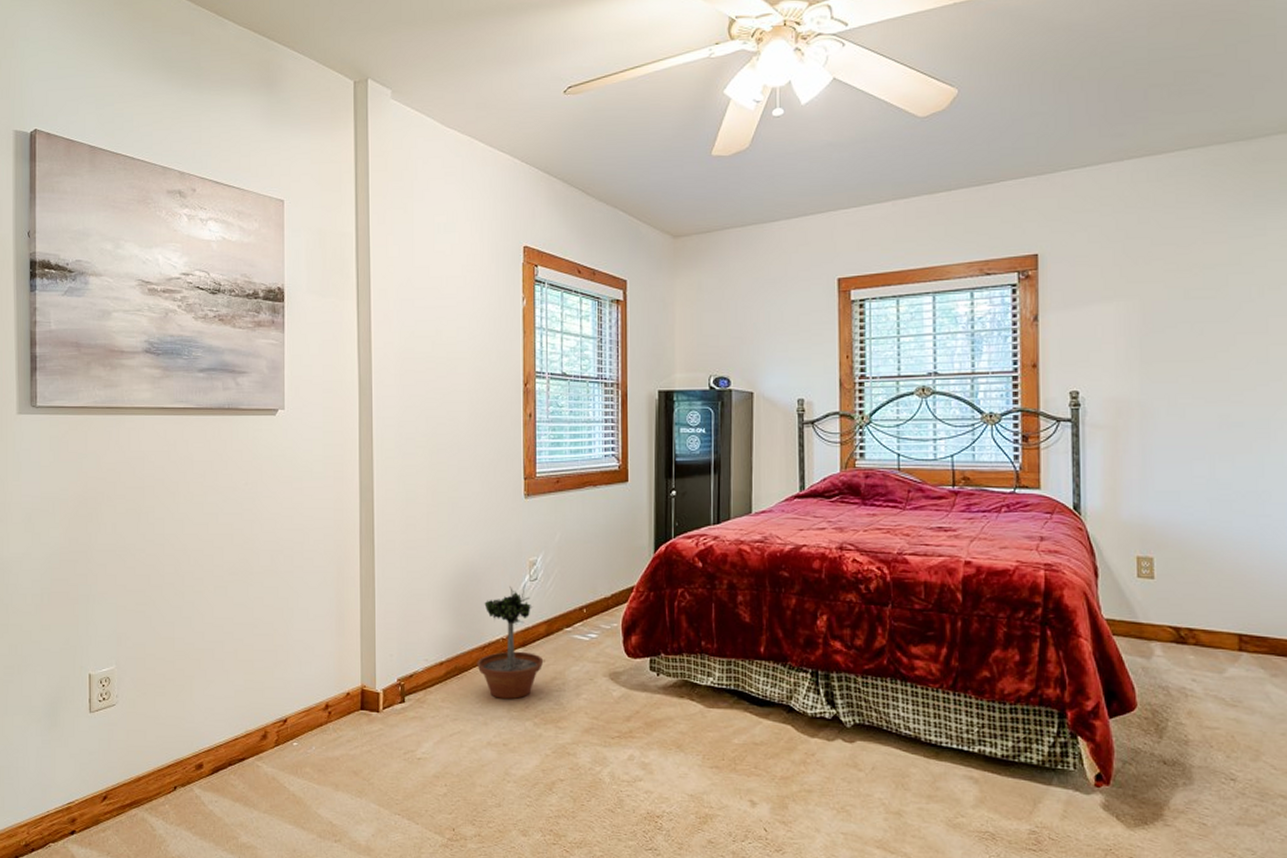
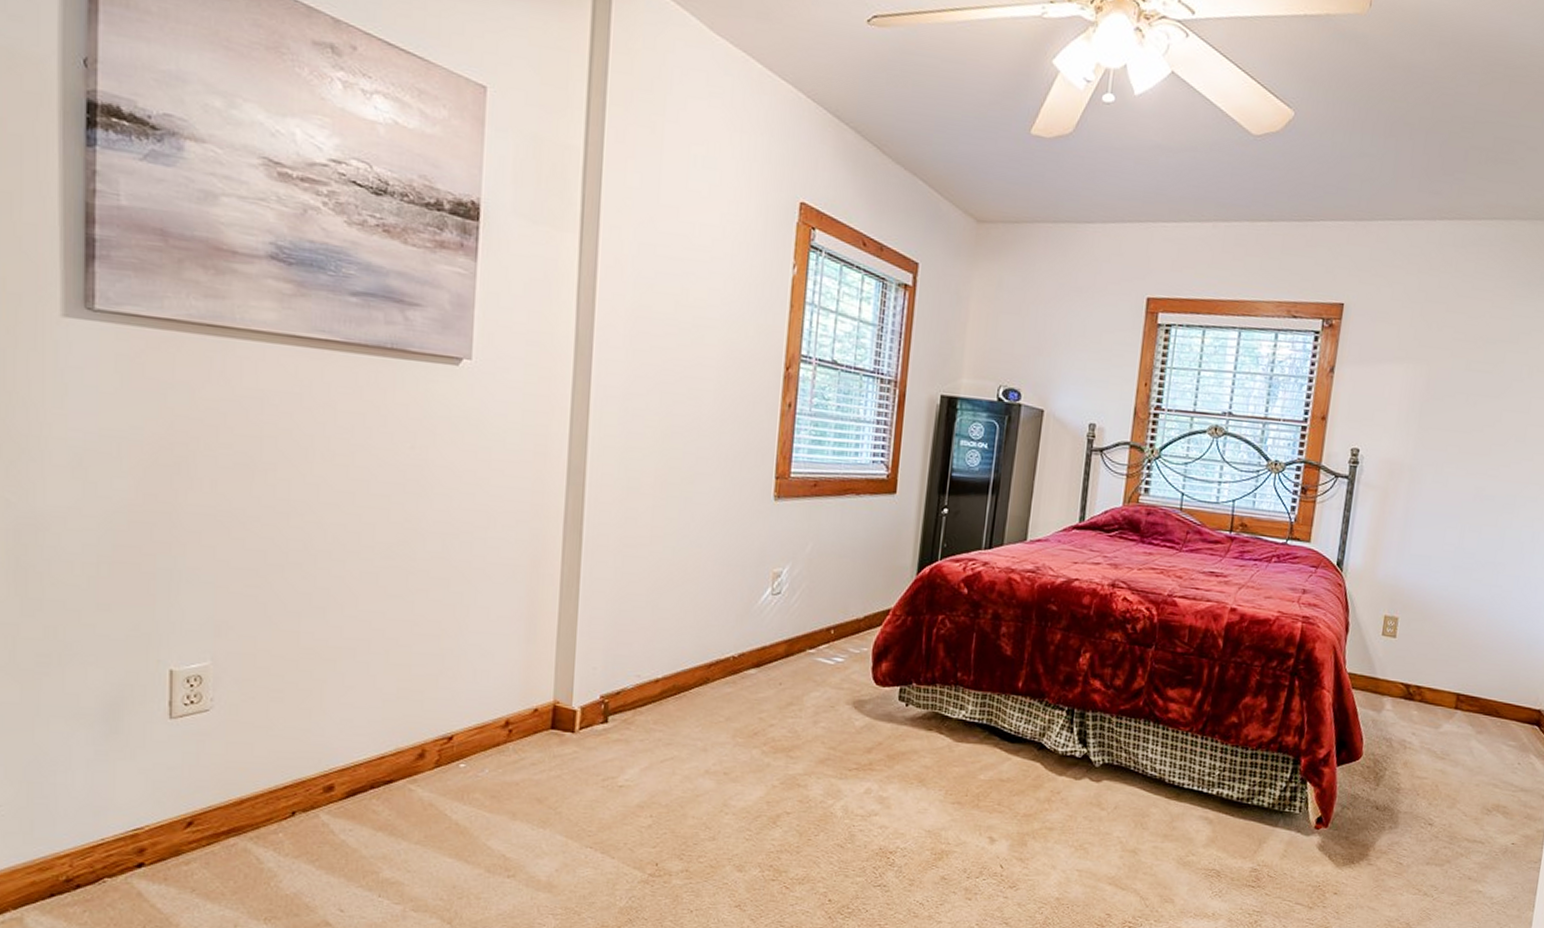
potted tree: present [477,580,544,700] -> none [700,593,780,725]

